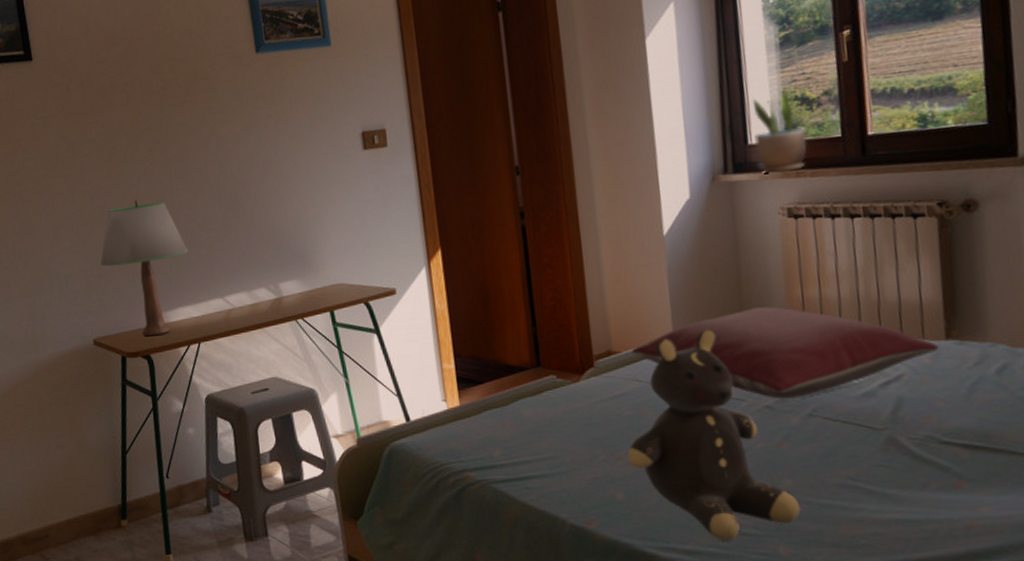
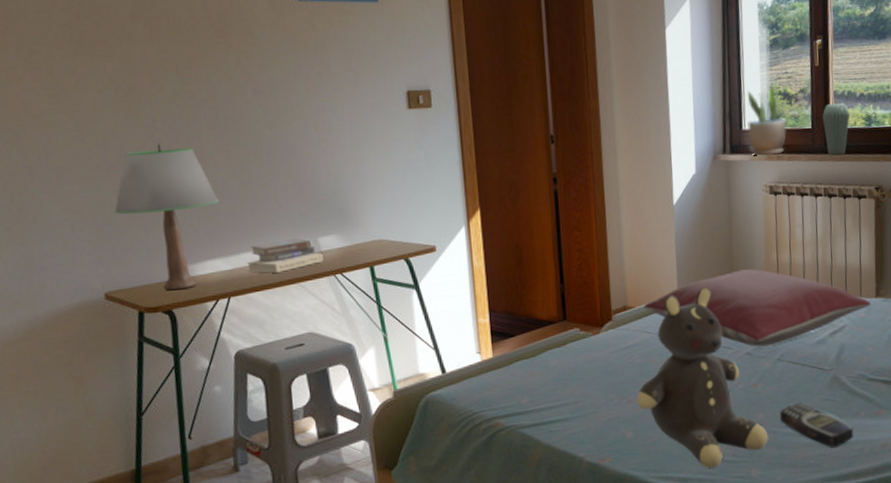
books: none [215,284,285,320] -> present [247,238,323,274]
mobile phone: none [814,469,923,525] -> present [779,403,854,447]
vase: none [856,103,896,168] -> present [823,103,851,156]

